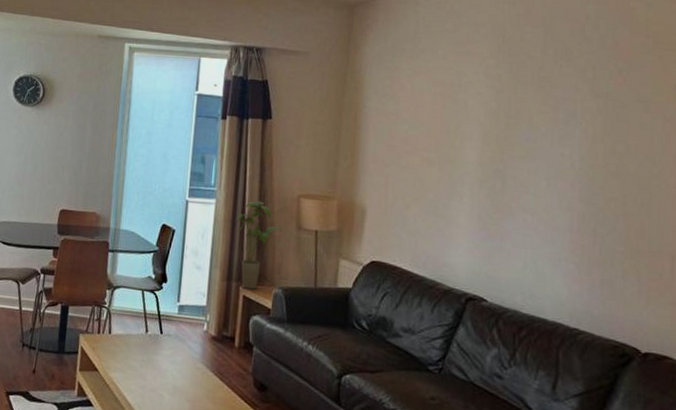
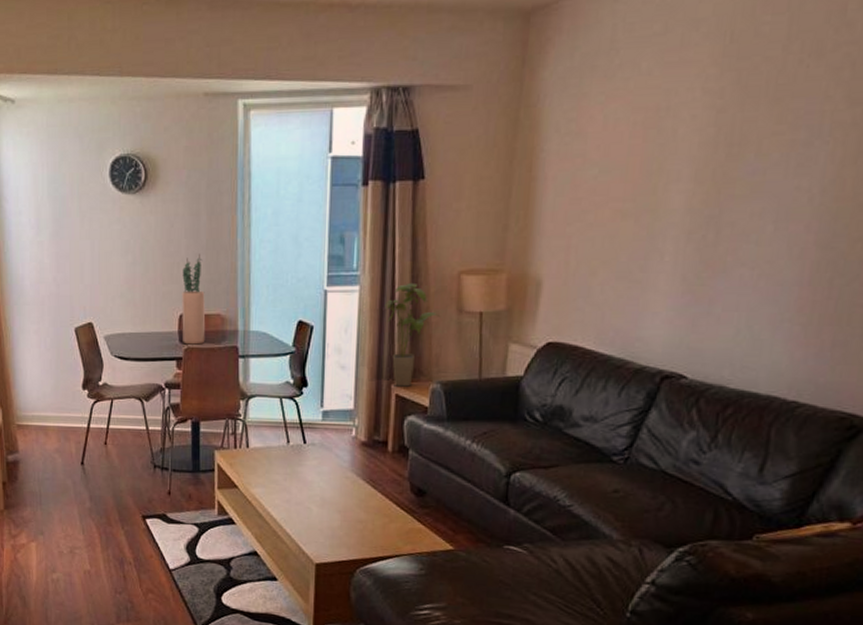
vase: none [60,160,85,238] -> present [182,253,206,345]

